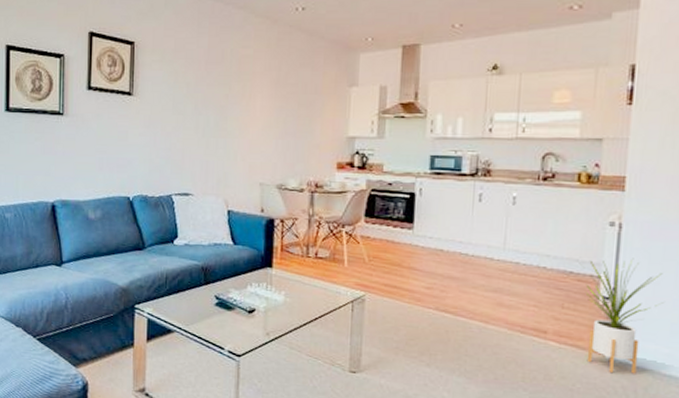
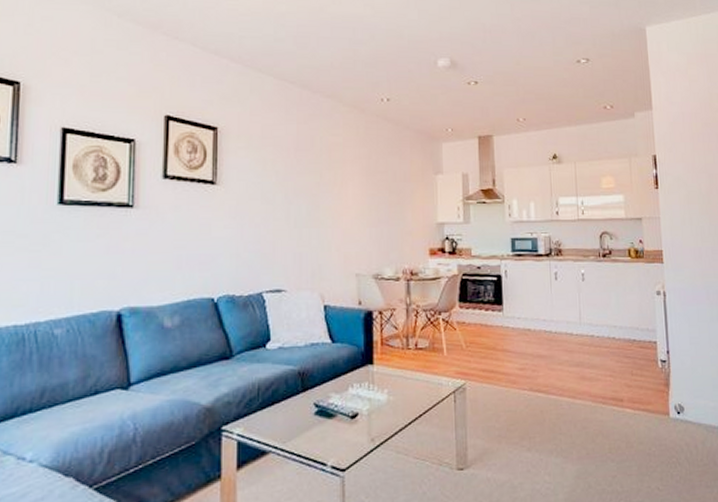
house plant: present [579,258,664,374] -> none [639,322,704,431]

